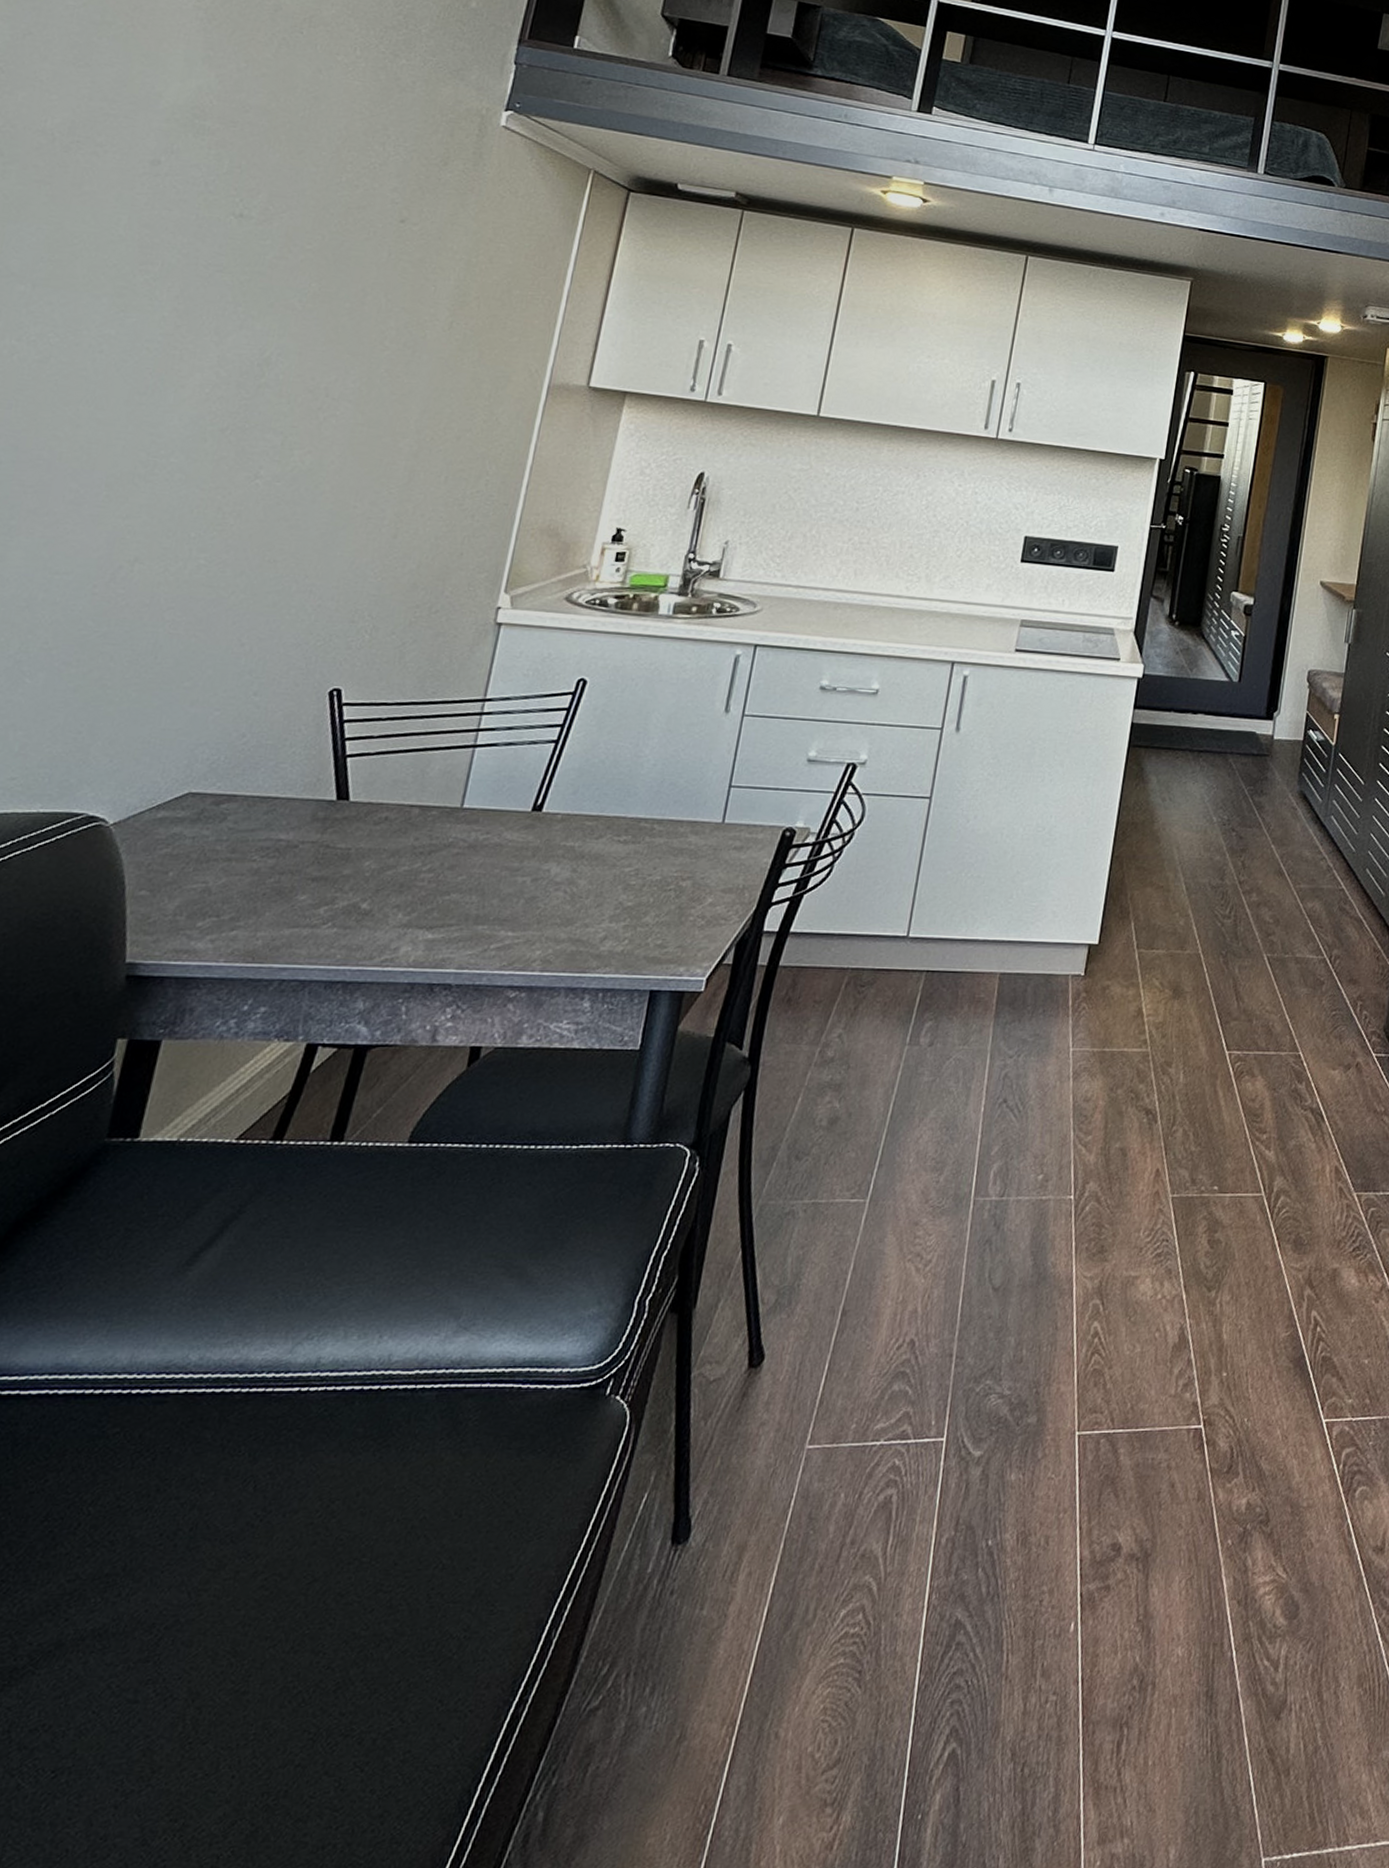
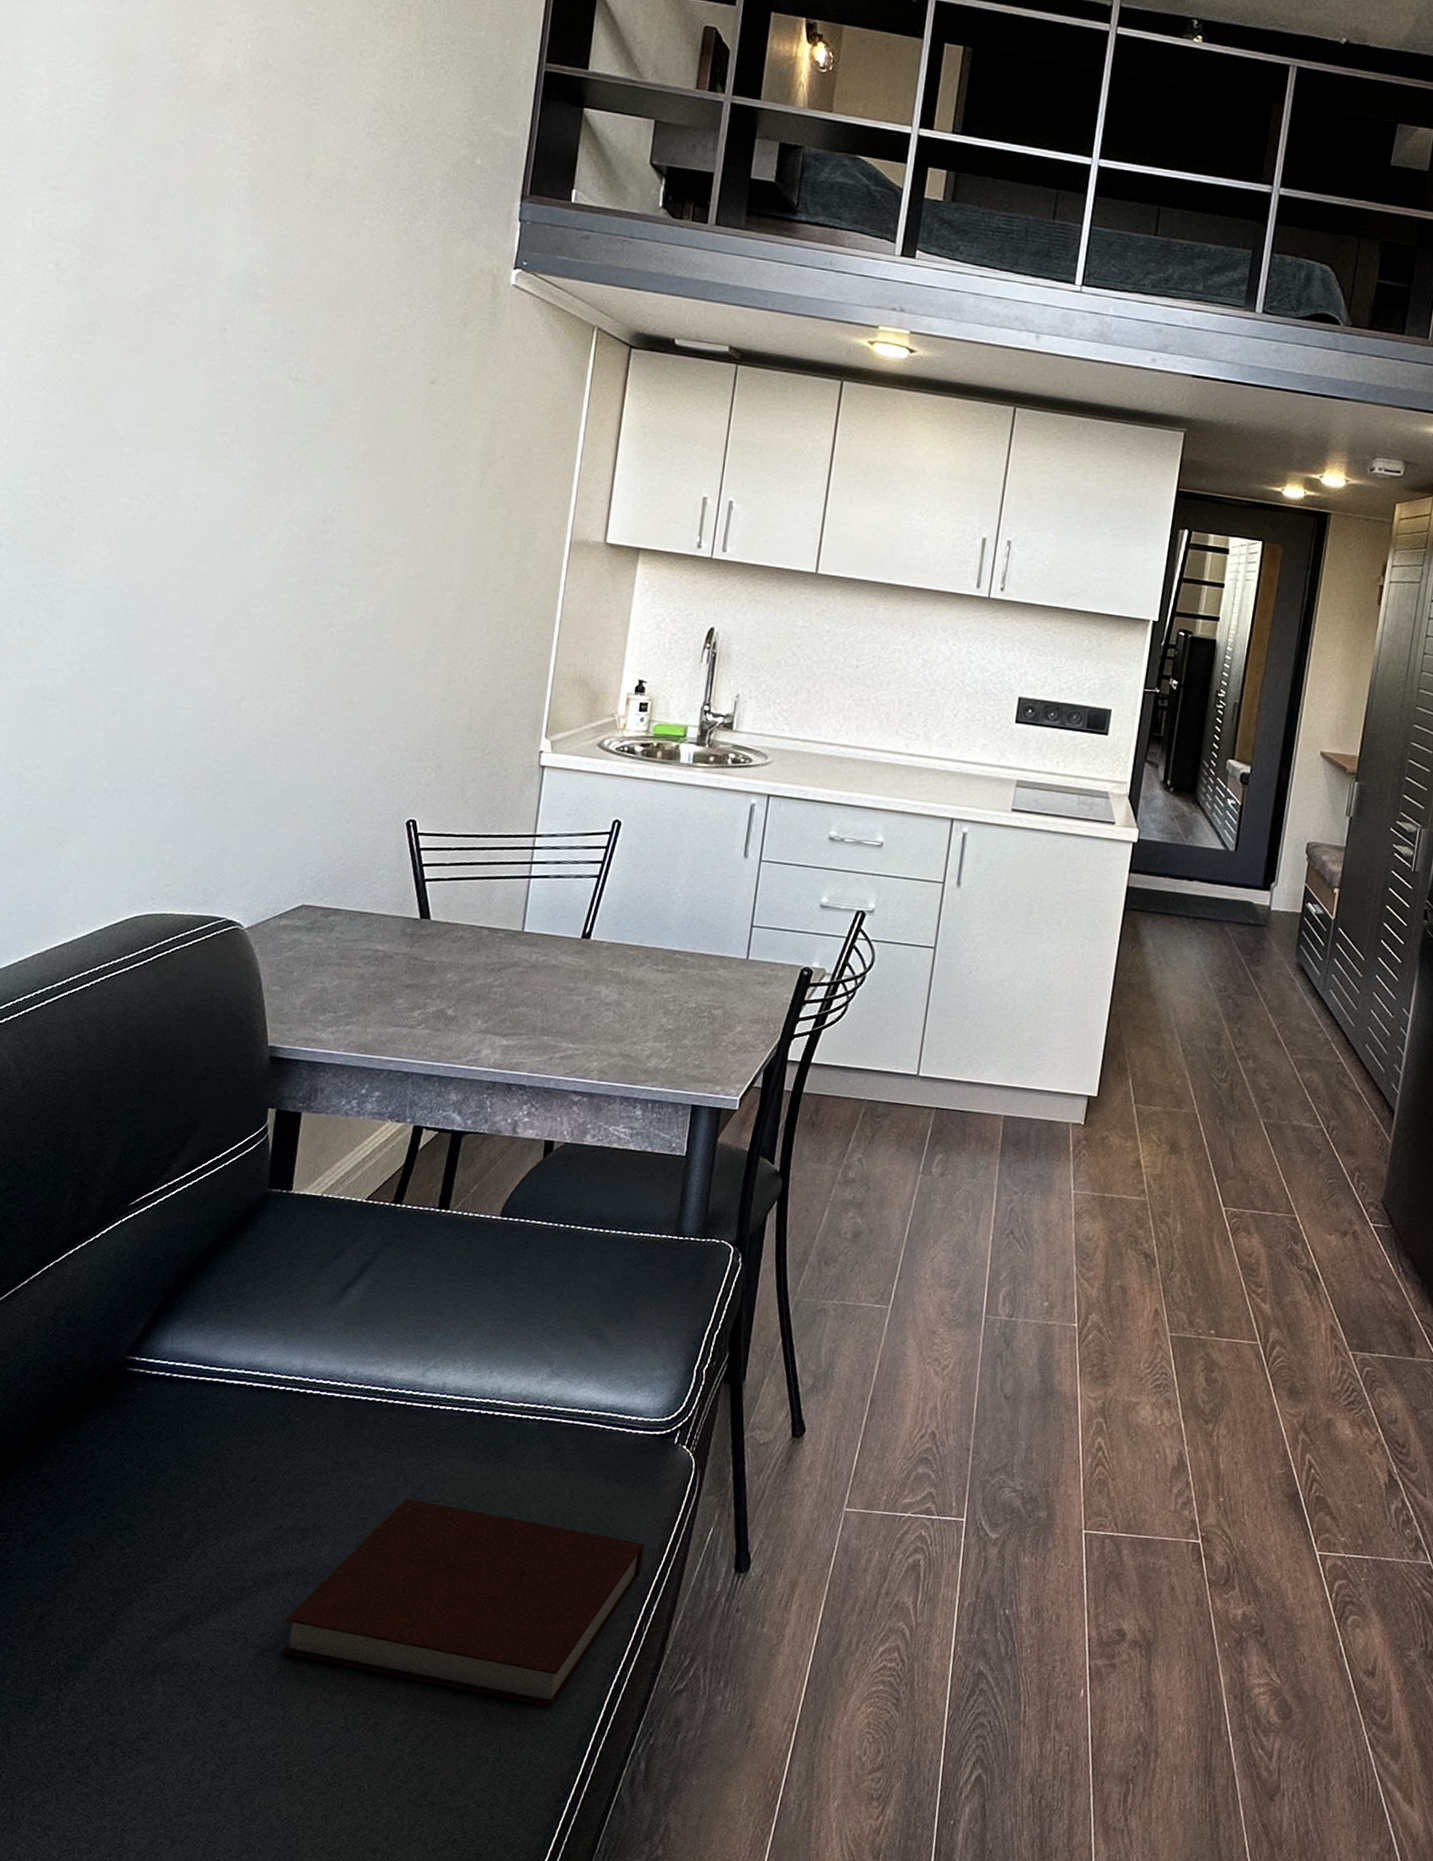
notebook: none [58,1513,562,1761] -> present [281,1498,645,1708]

